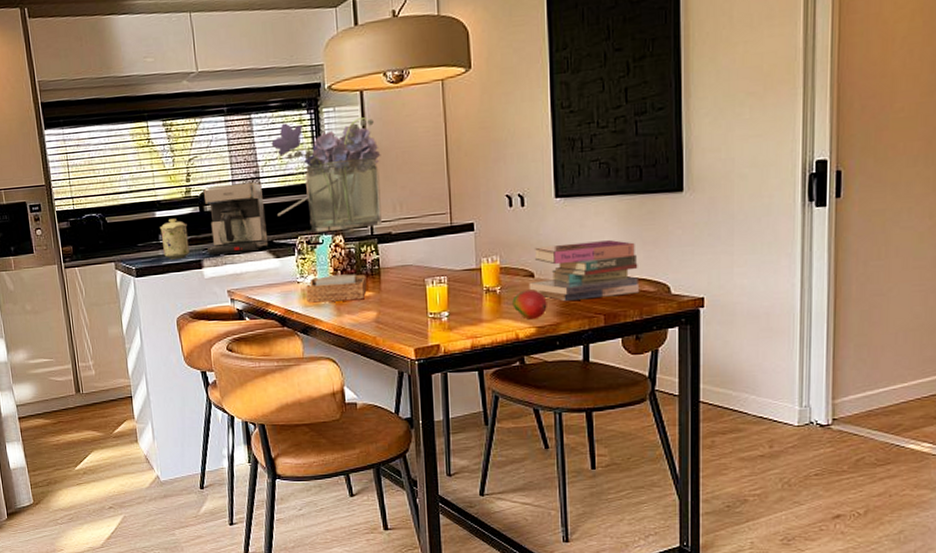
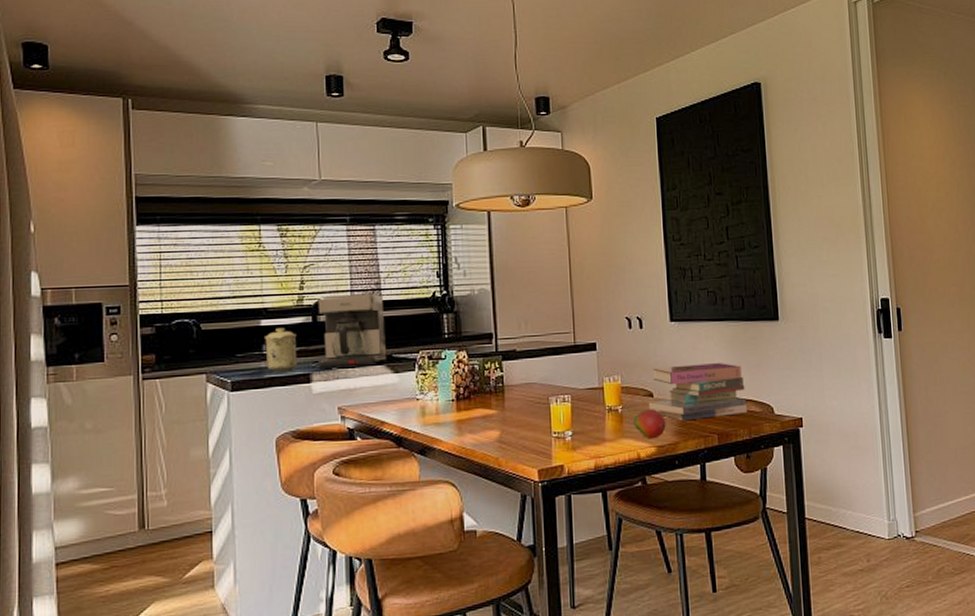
flower bouquet: present [271,117,382,245] -> none [395,236,507,360]
napkin holder: present [306,274,367,303] -> none [425,391,490,422]

